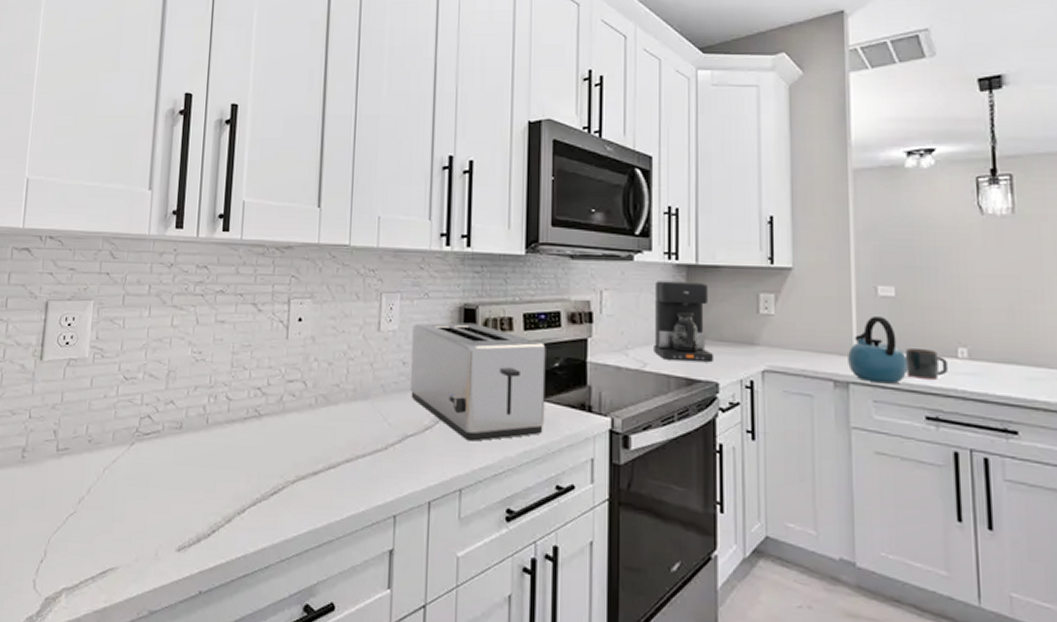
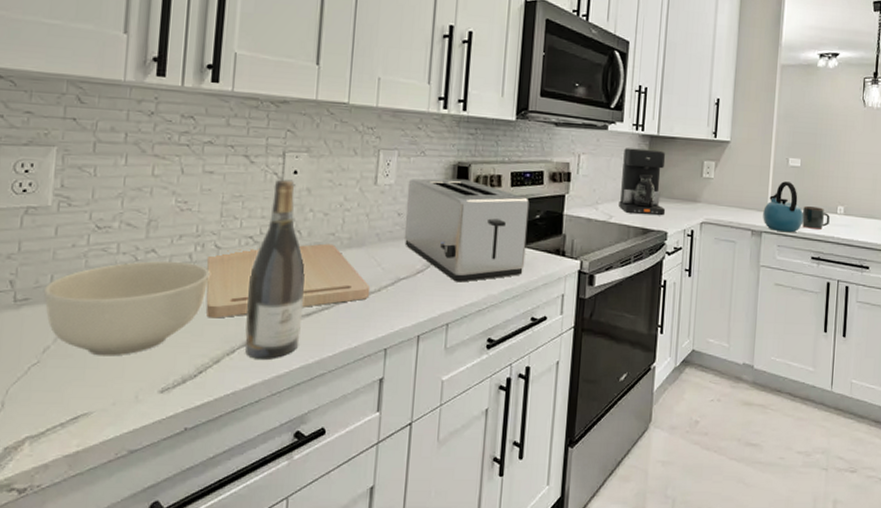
bowl: none [80,412,222,510] -> present [43,260,210,356]
cutting board: none [218,395,377,474] -> present [206,243,371,319]
wine bottle: none [254,327,311,521] -> present [245,179,305,359]

